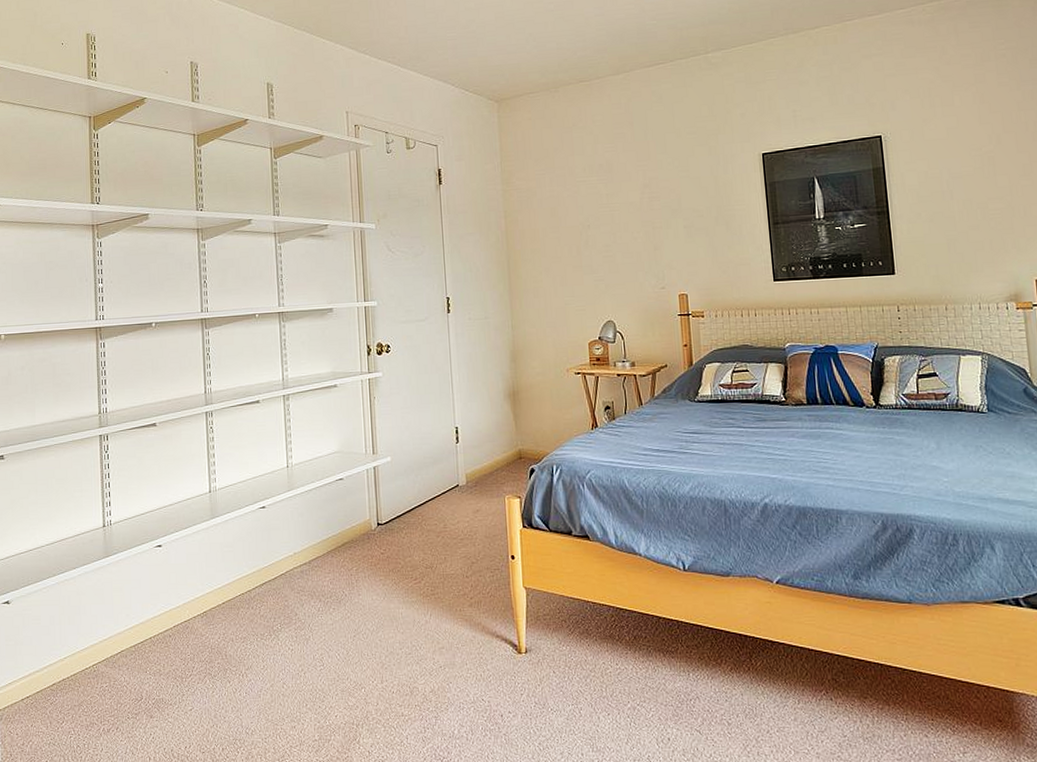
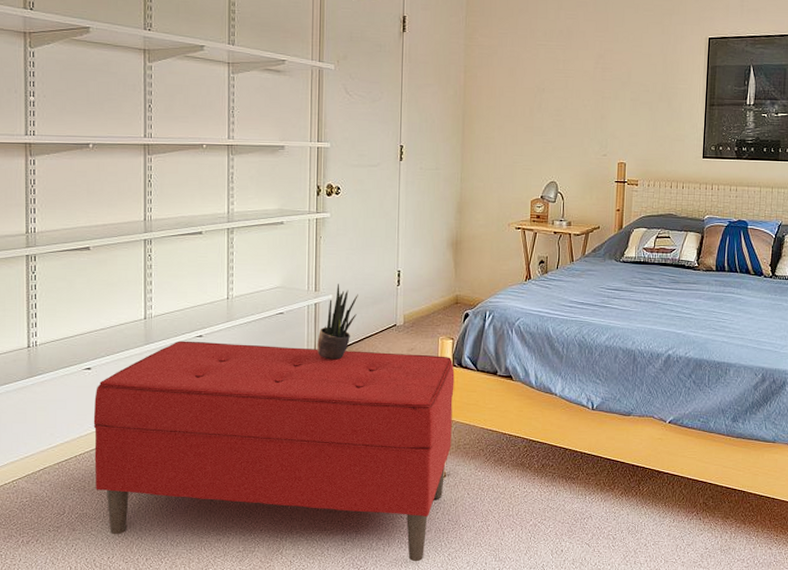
bench: none [165,512,530,753] -> present [93,341,455,562]
potted plant: none [379,445,417,526] -> present [317,284,358,360]

